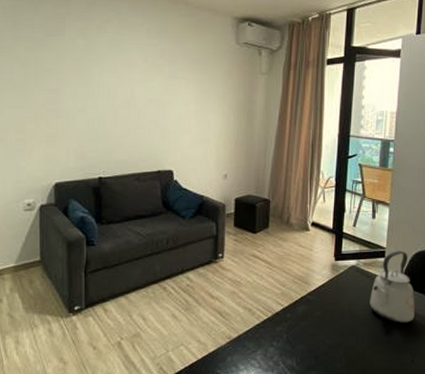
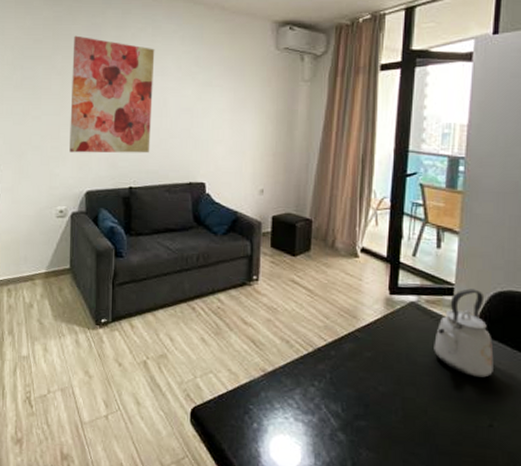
wall art: none [35,26,121,145] -> present [69,35,155,154]

